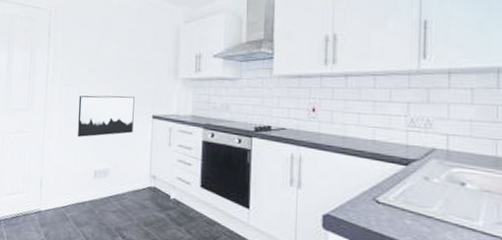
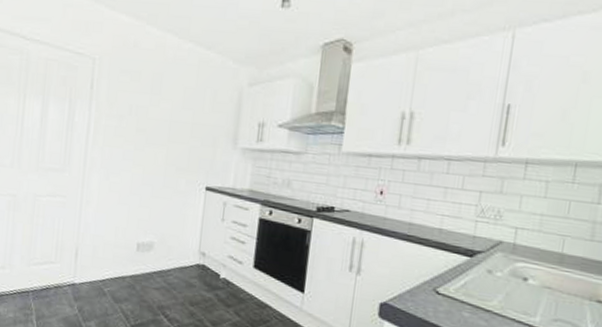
wall art: present [77,95,135,138] -> none [119,159,187,206]

